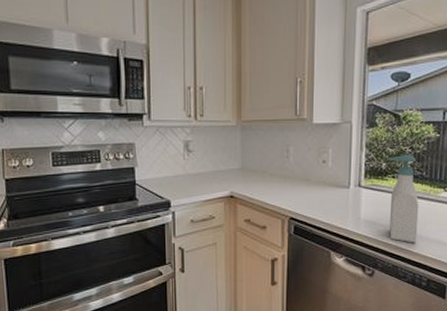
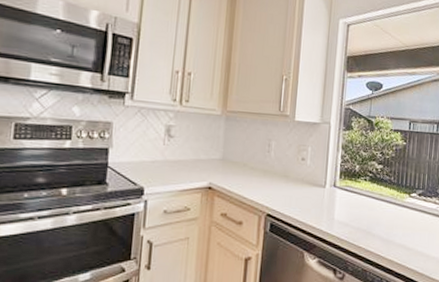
soap bottle: present [387,154,419,243] -> none [360,158,387,247]

